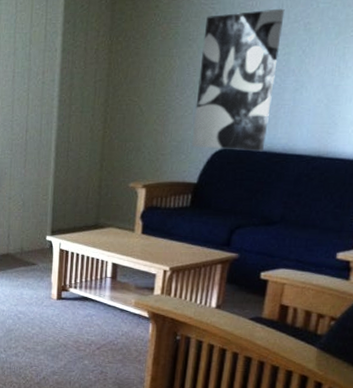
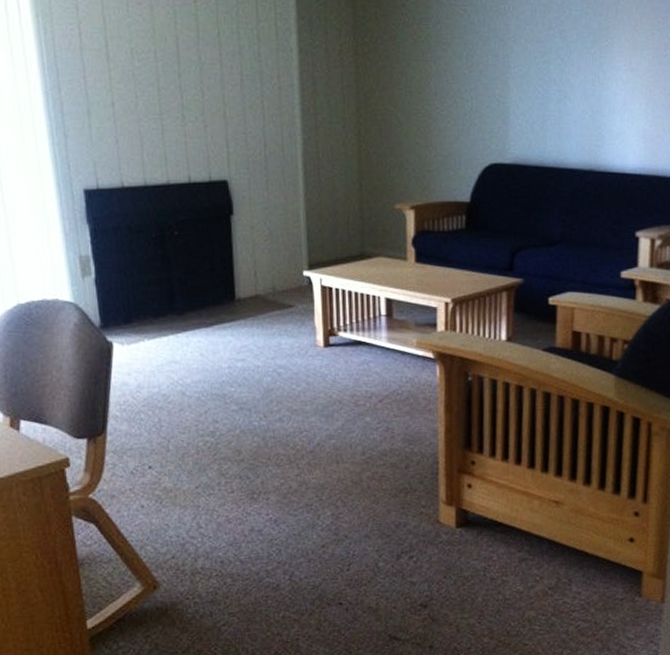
wall art: present [191,8,285,152] -> none [458,14,539,166]

